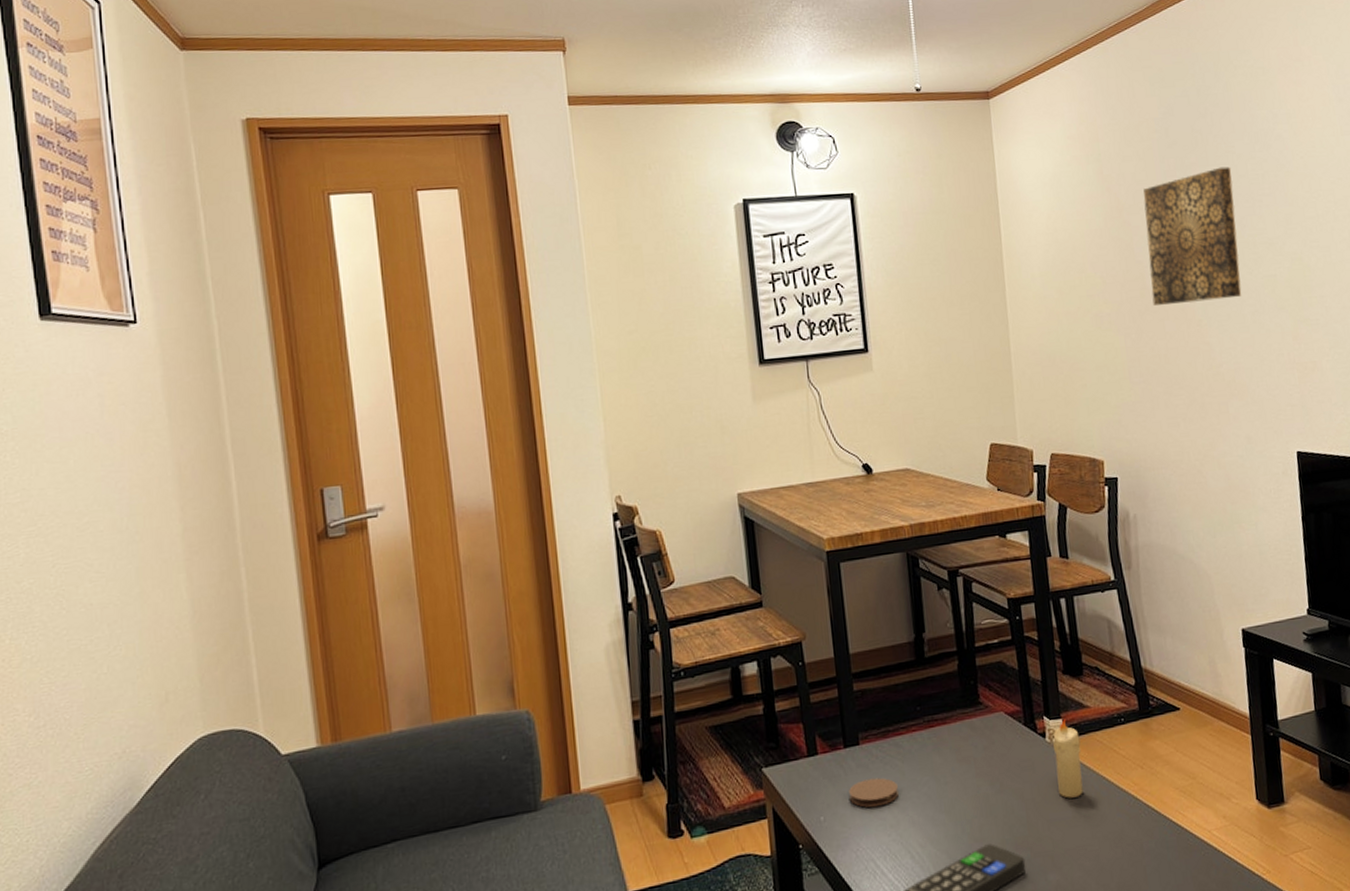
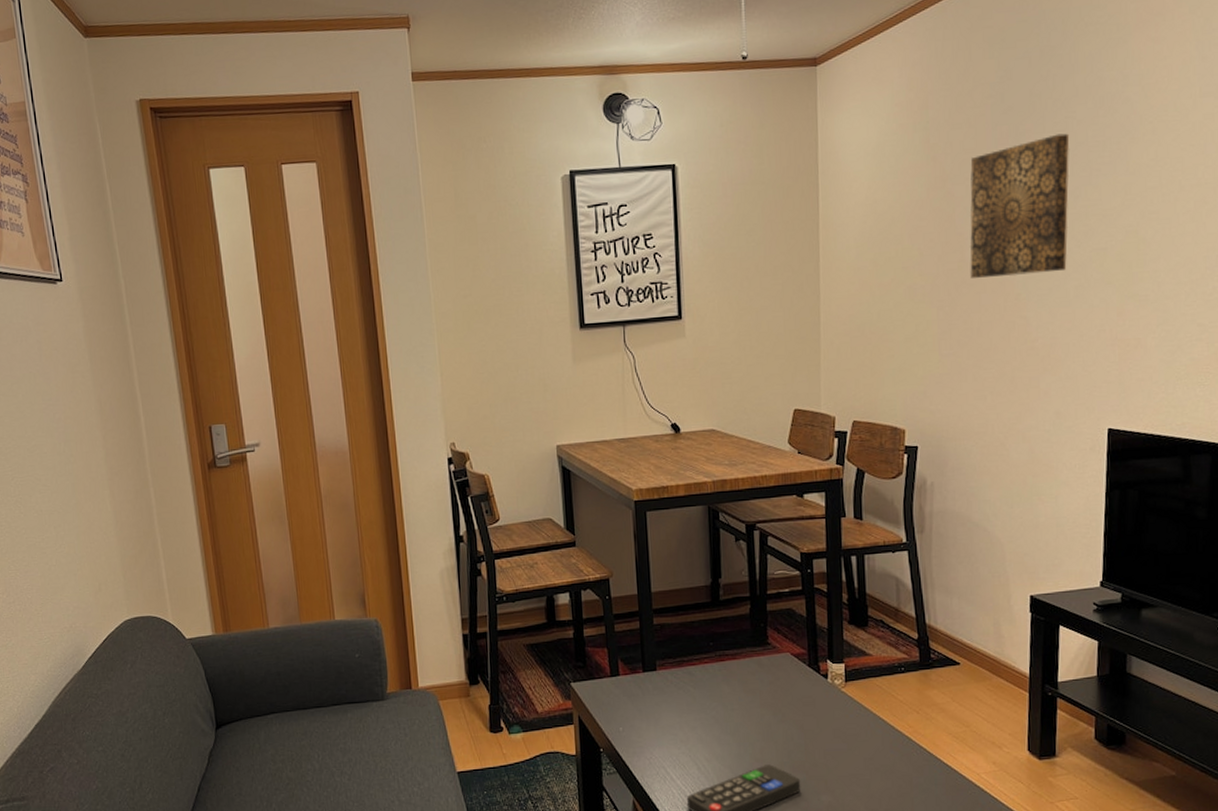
coaster: present [849,777,899,808] -> none [645,700,689,724]
candle: present [1053,718,1083,799] -> none [835,663,861,733]

